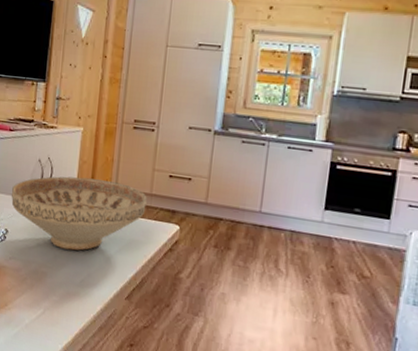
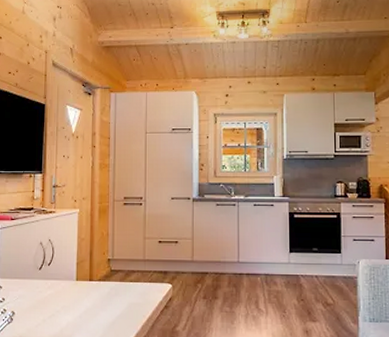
decorative bowl: present [11,176,147,251] -> none [15,253,141,322]

